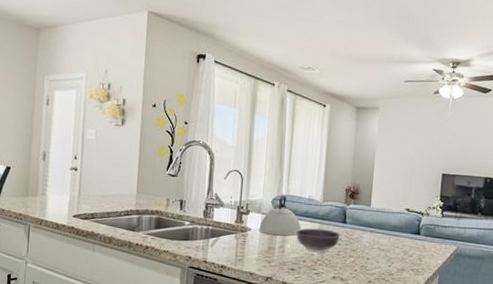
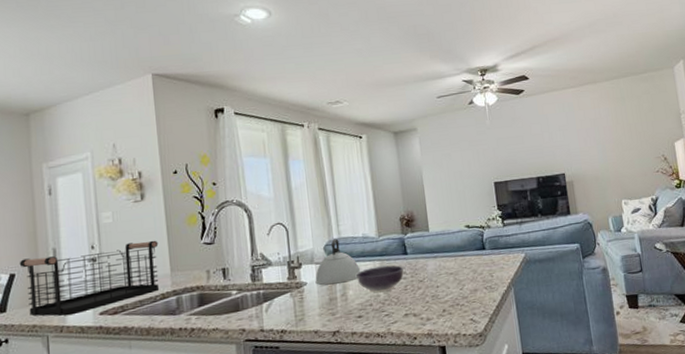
dish rack: none [15,156,130,212] -> present [19,240,160,316]

